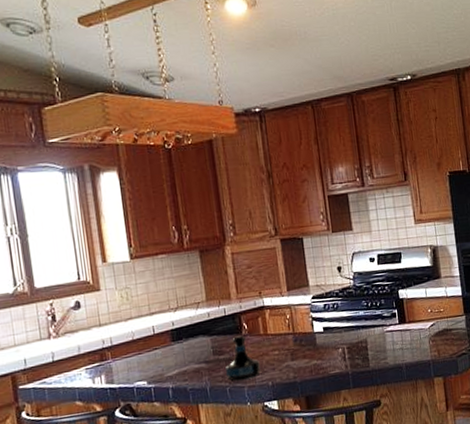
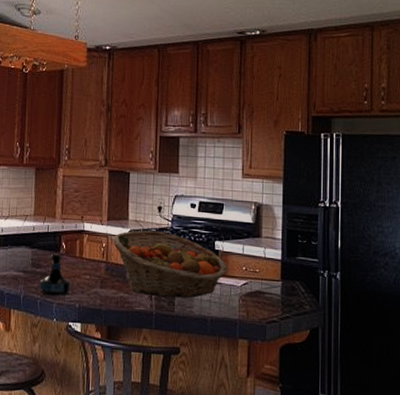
fruit basket: none [295,291,414,358] -> present [112,230,227,299]

